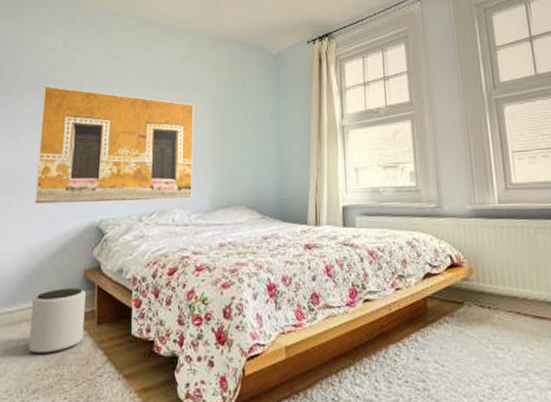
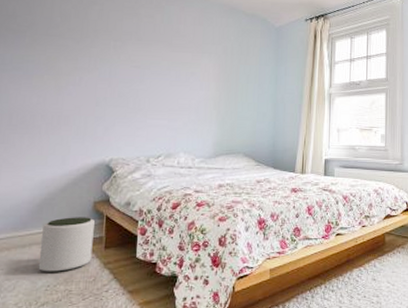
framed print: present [34,86,194,204] -> none [47,34,202,146]

